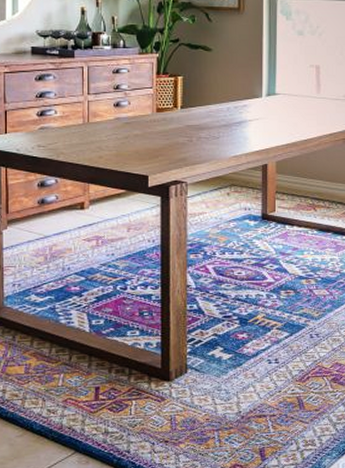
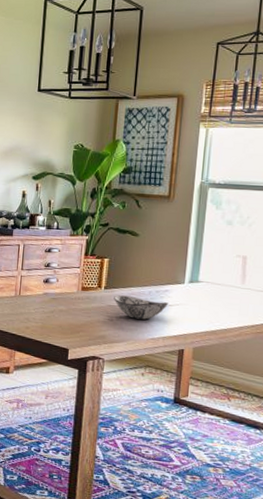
decorative bowl: none [192,114,249,137] -> present [114,295,169,320]

